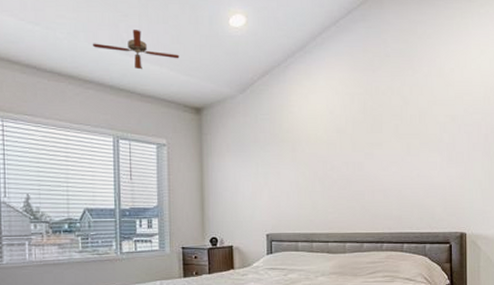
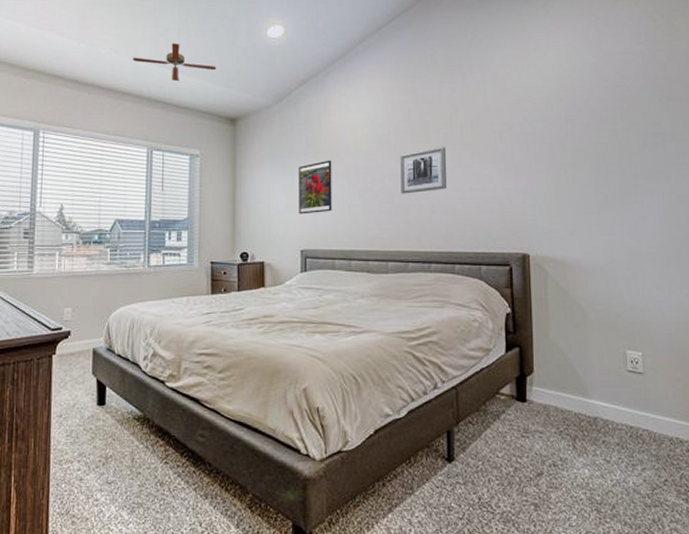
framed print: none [263,149,295,201] -> present [299,160,332,214]
wall art: none [356,137,398,181] -> present [400,147,447,194]

